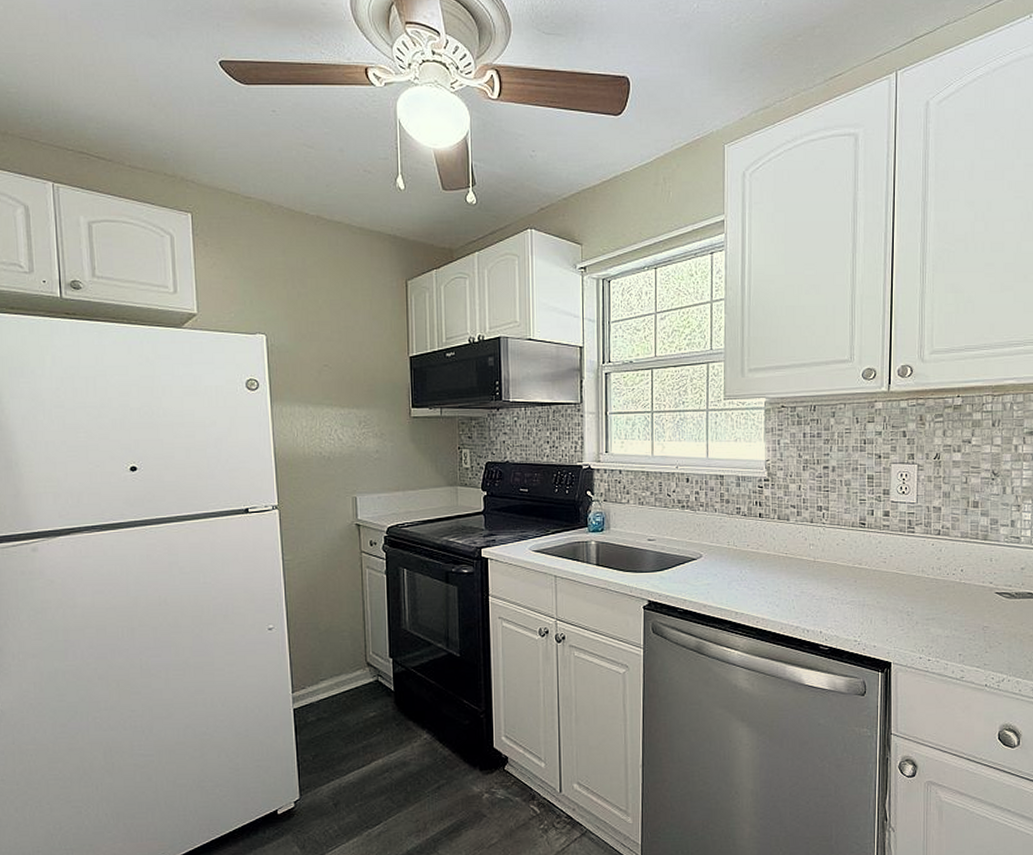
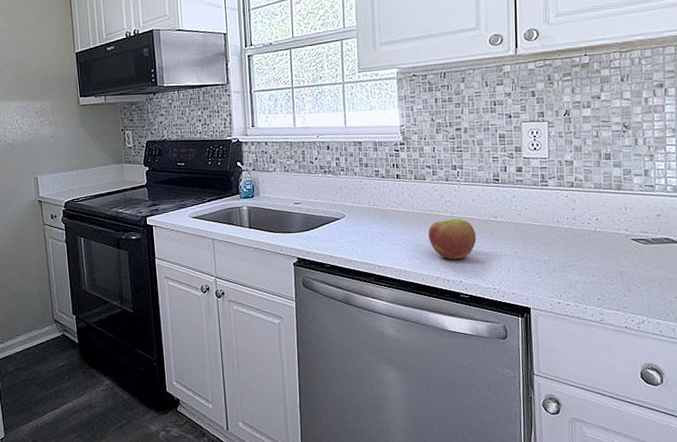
apple: none [790,563,839,608] -> present [428,218,477,260]

